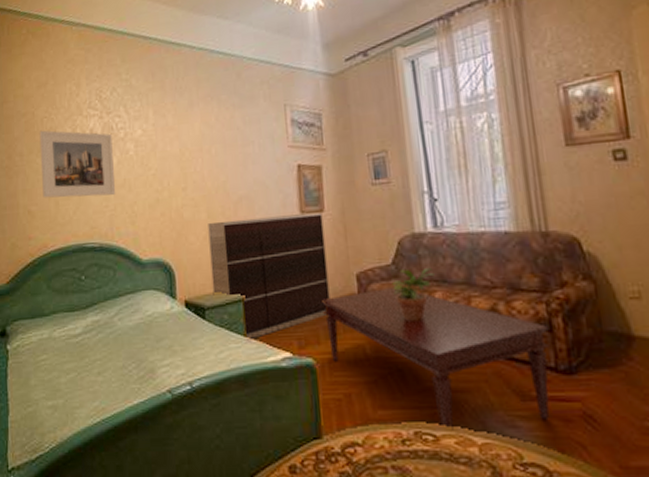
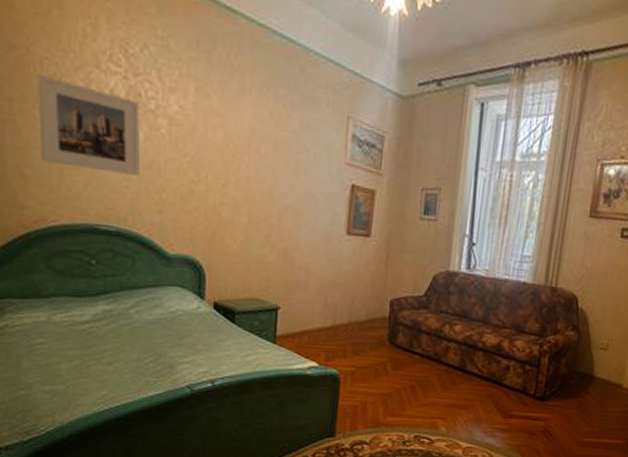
dresser: present [208,212,330,341] -> none [245,228,368,348]
coffee table: present [320,288,550,430] -> none [353,316,537,436]
potted plant: present [392,267,435,321] -> none [420,301,458,347]

